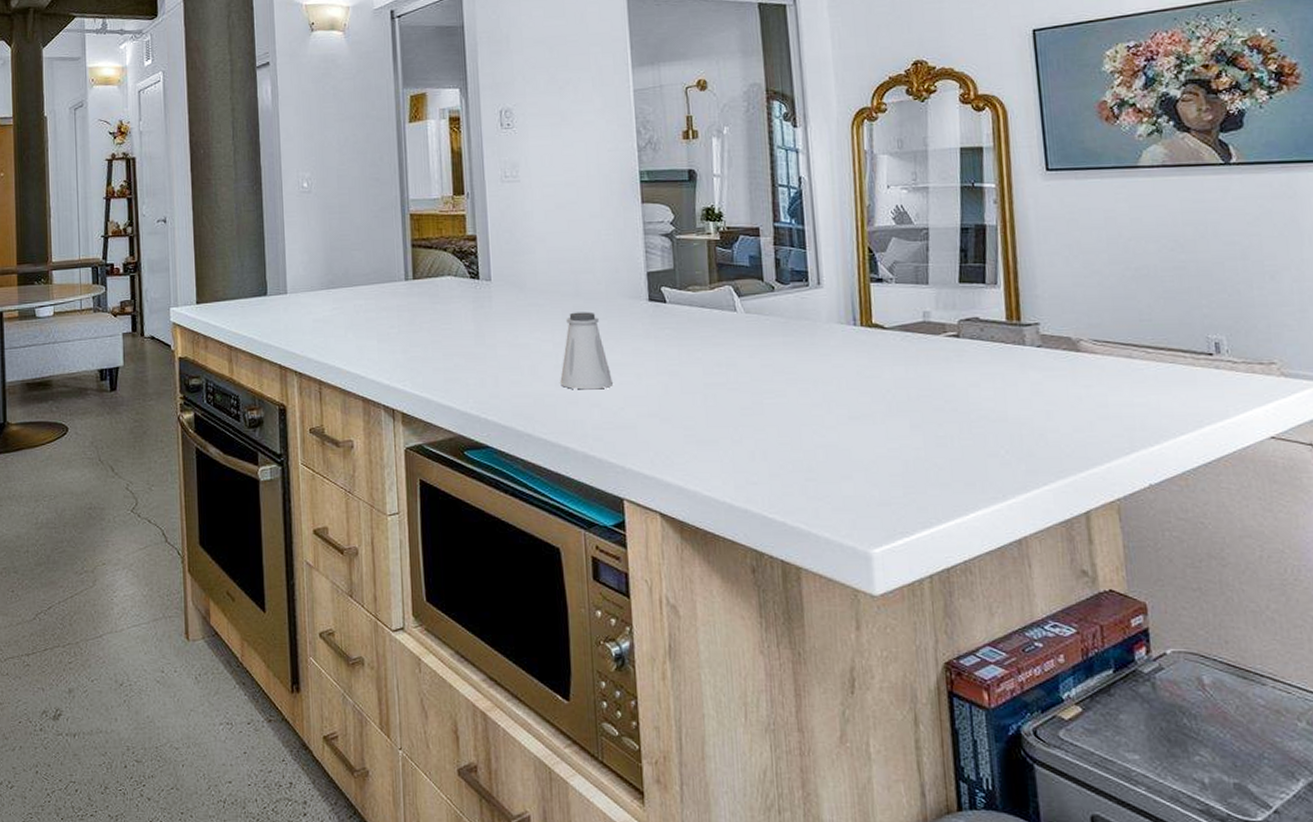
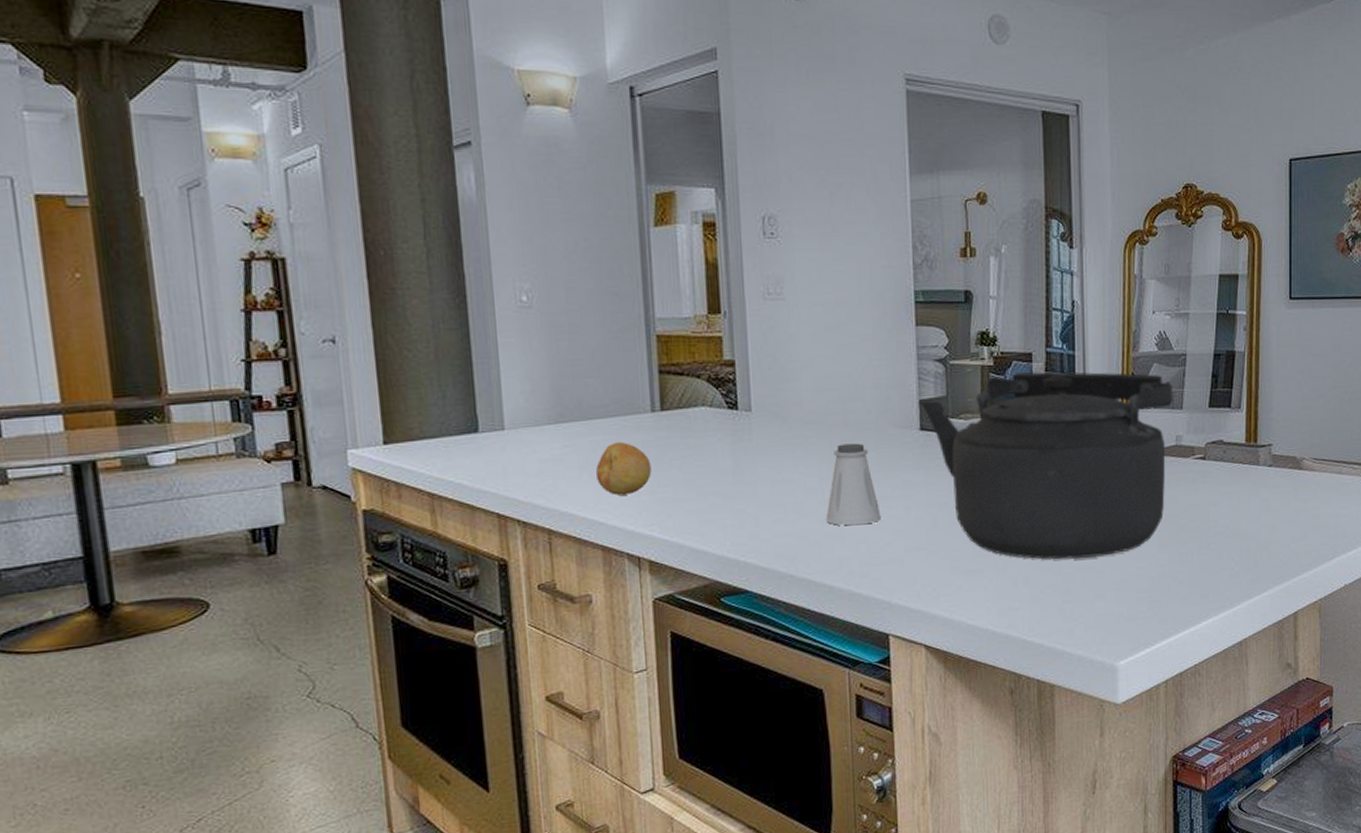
fruit: none [359,305,405,353] -> present [596,441,652,496]
kettle: none [647,246,917,435] -> present [919,371,1173,560]

